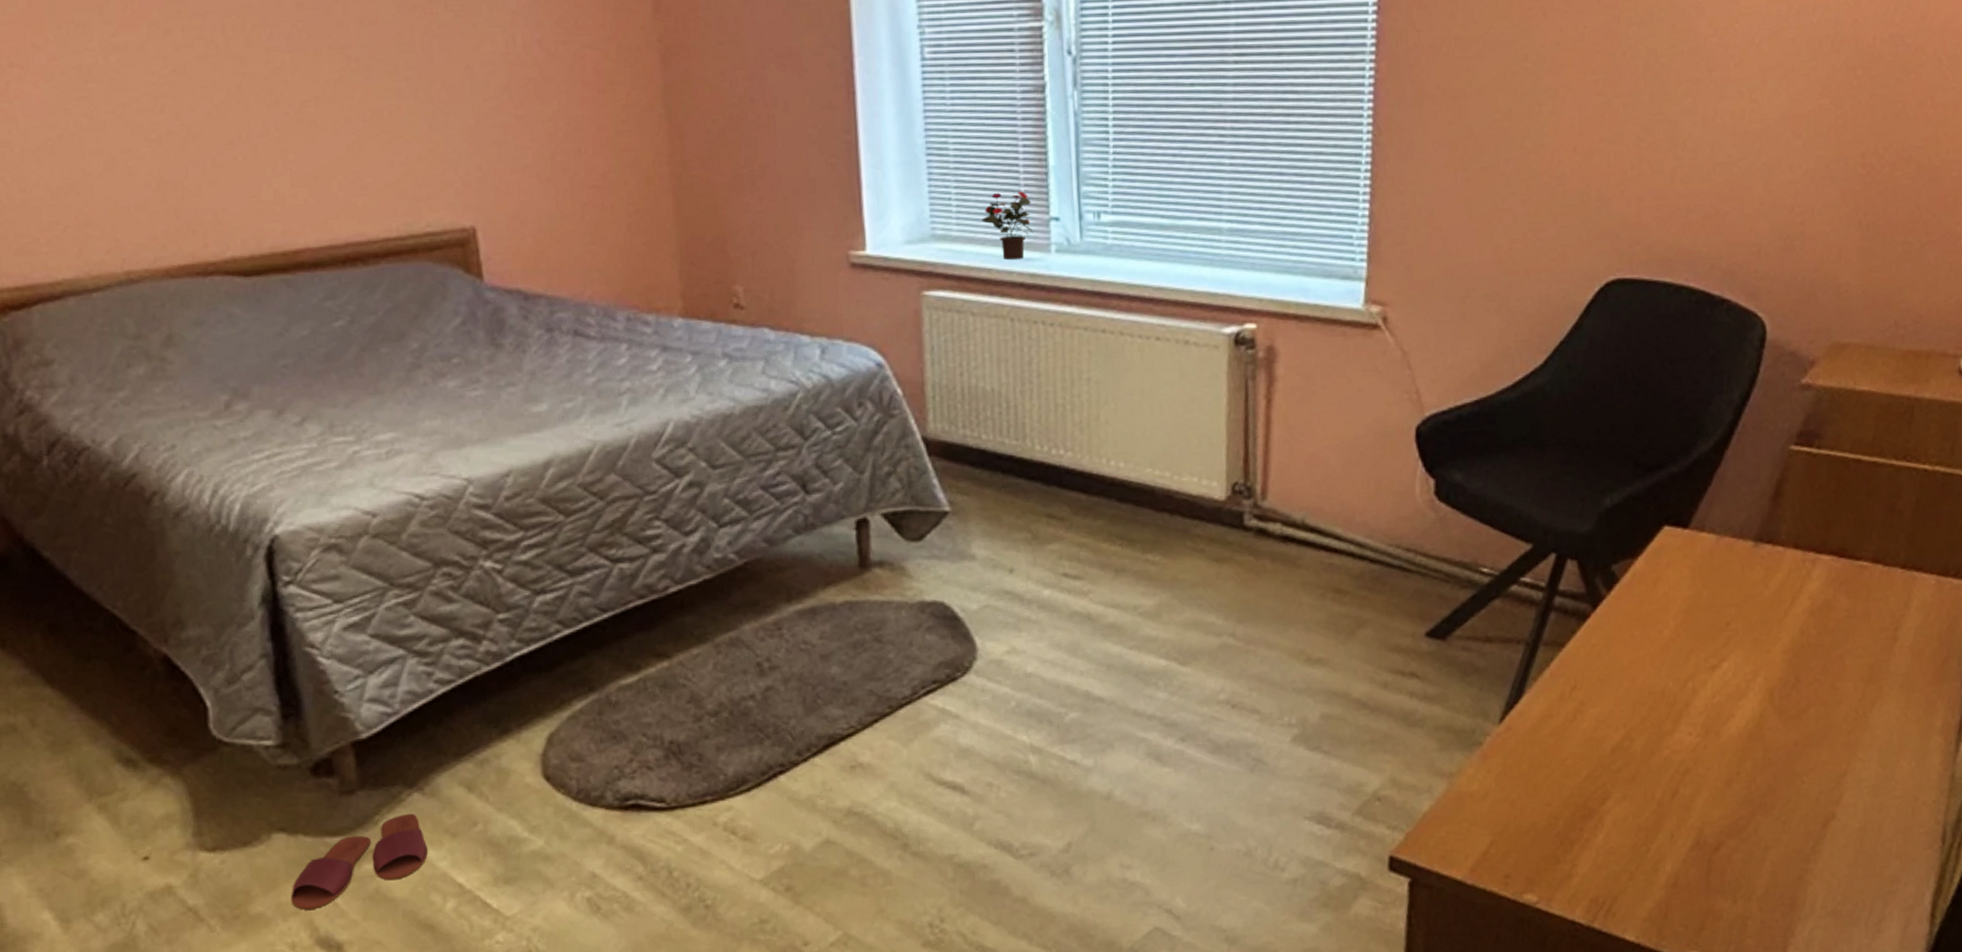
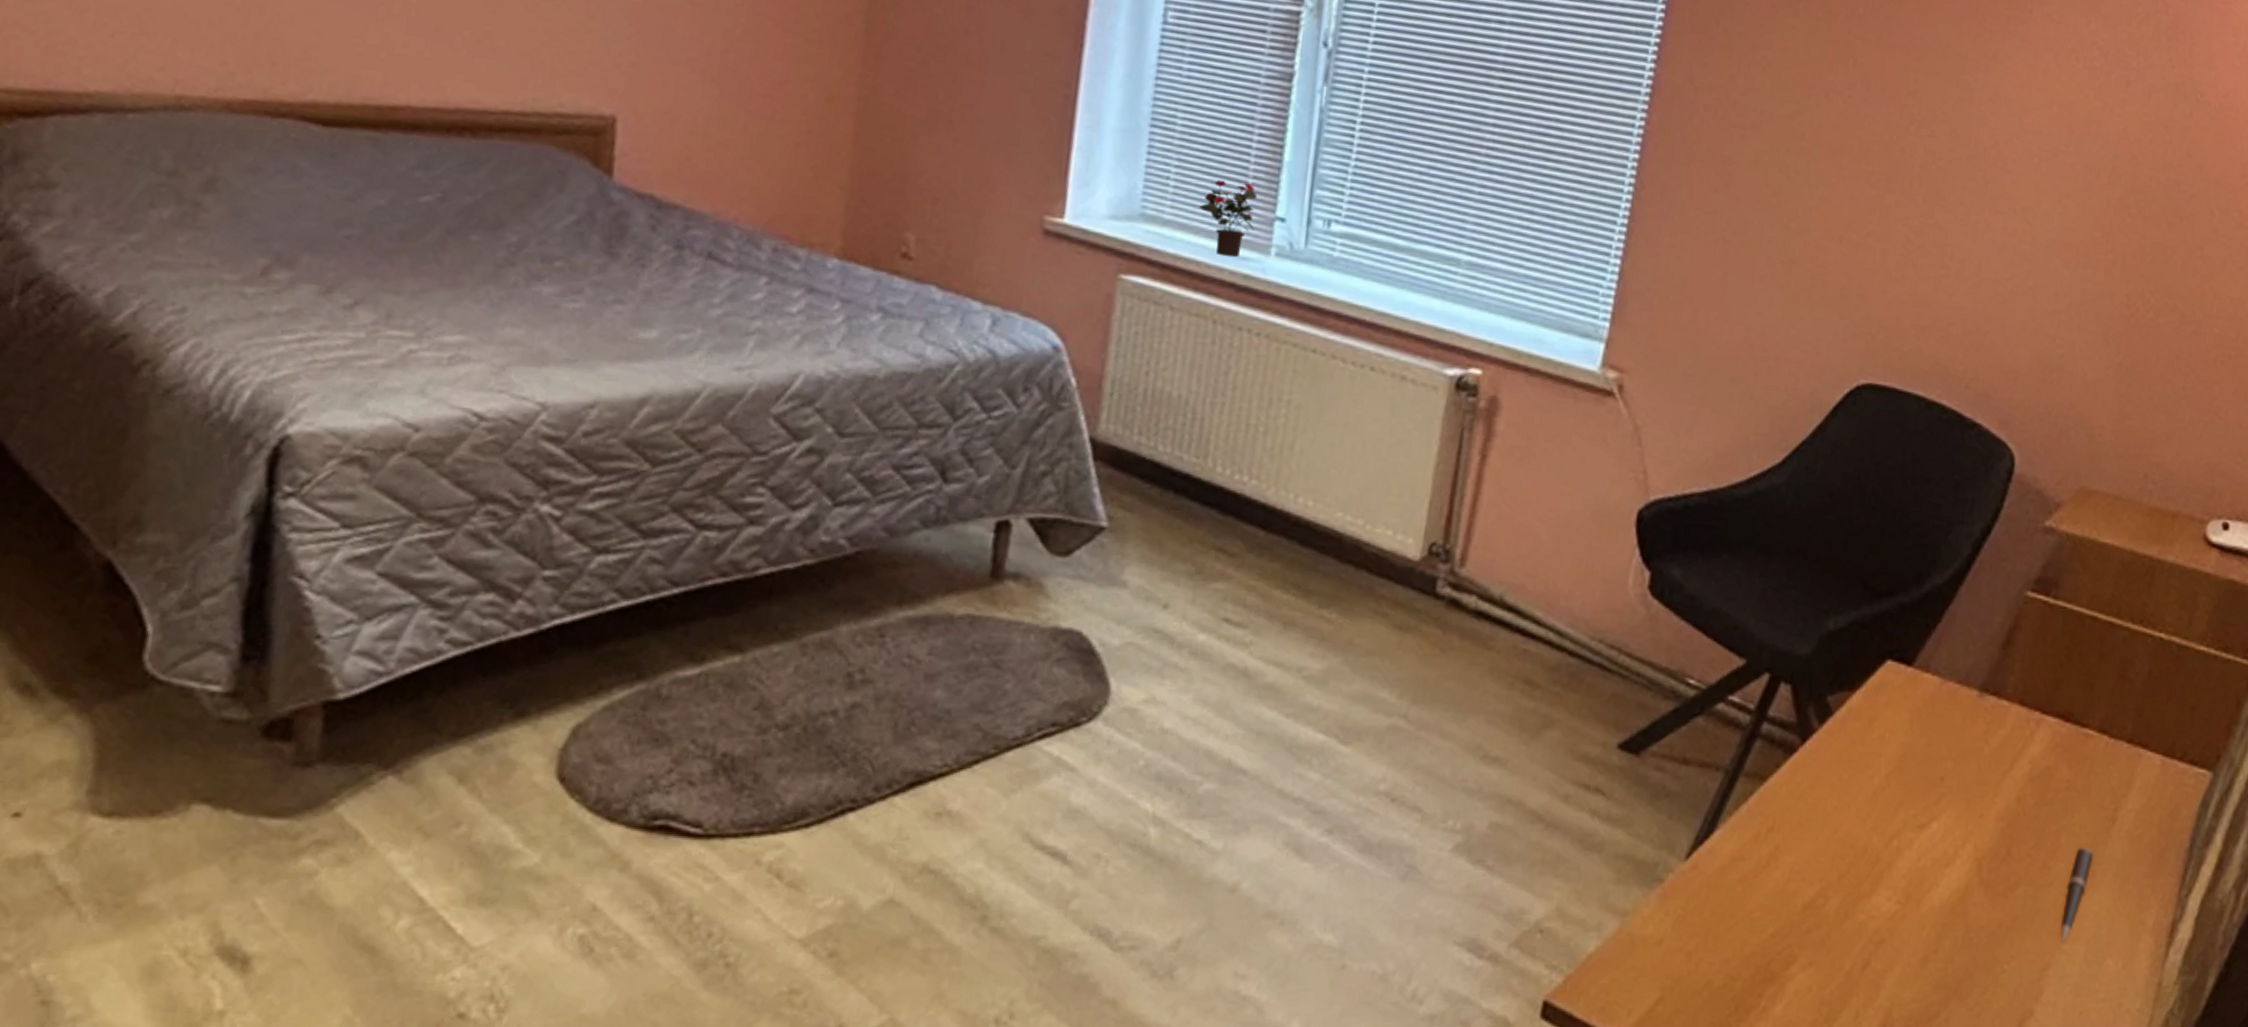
slippers: present [290,813,428,910] -> none [196,800,391,908]
pen: none [1853,665,1879,753] -> present [2060,846,2094,944]

